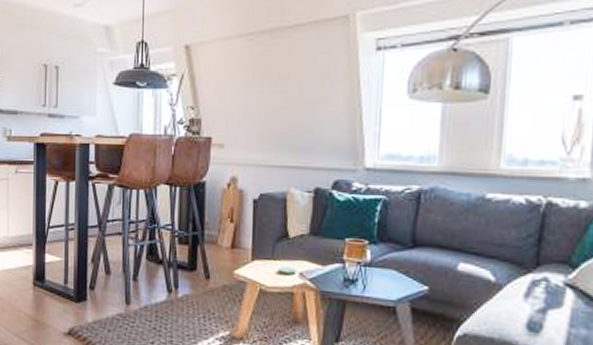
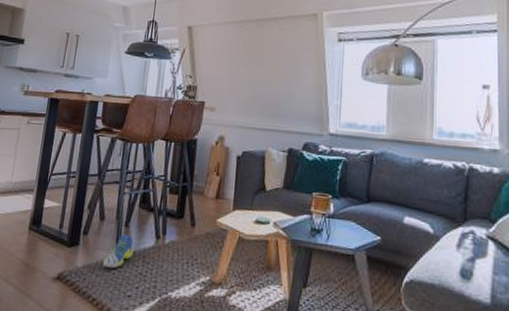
sneaker: none [114,288,145,324] -> present [103,234,134,269]

